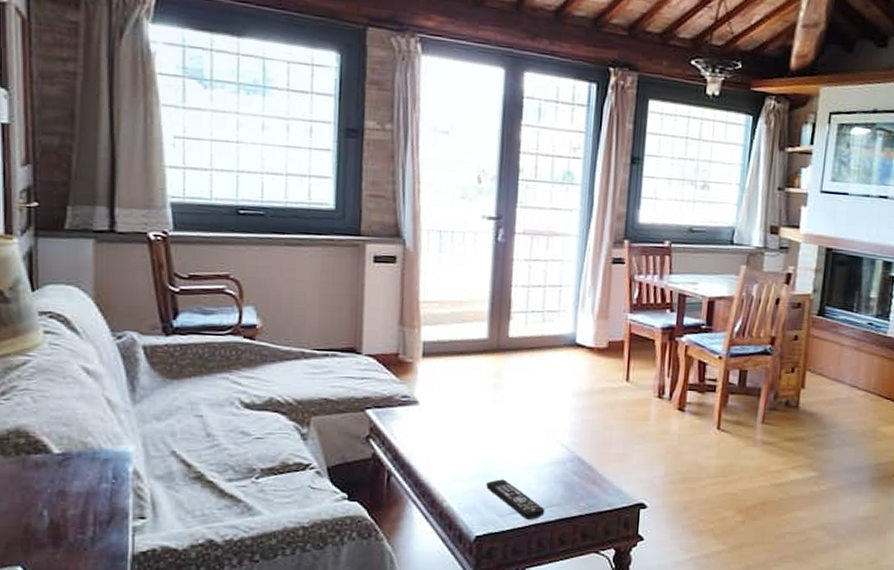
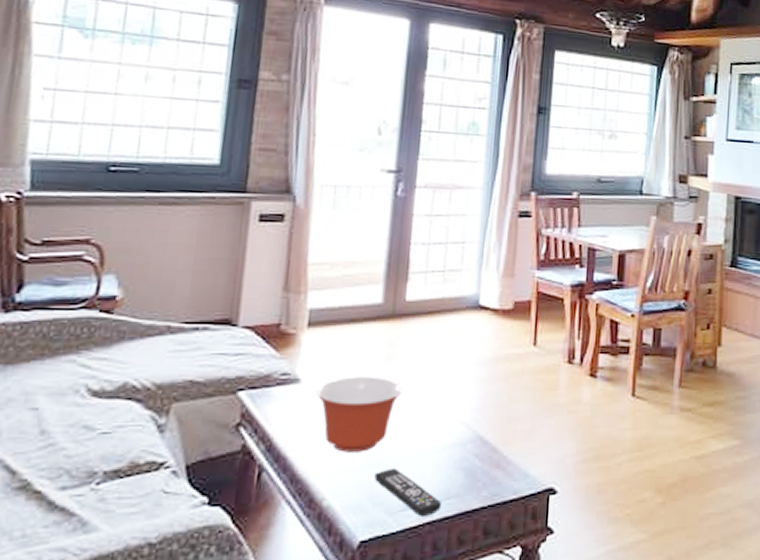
mixing bowl: none [433,401,508,465] -> present [316,377,402,452]

